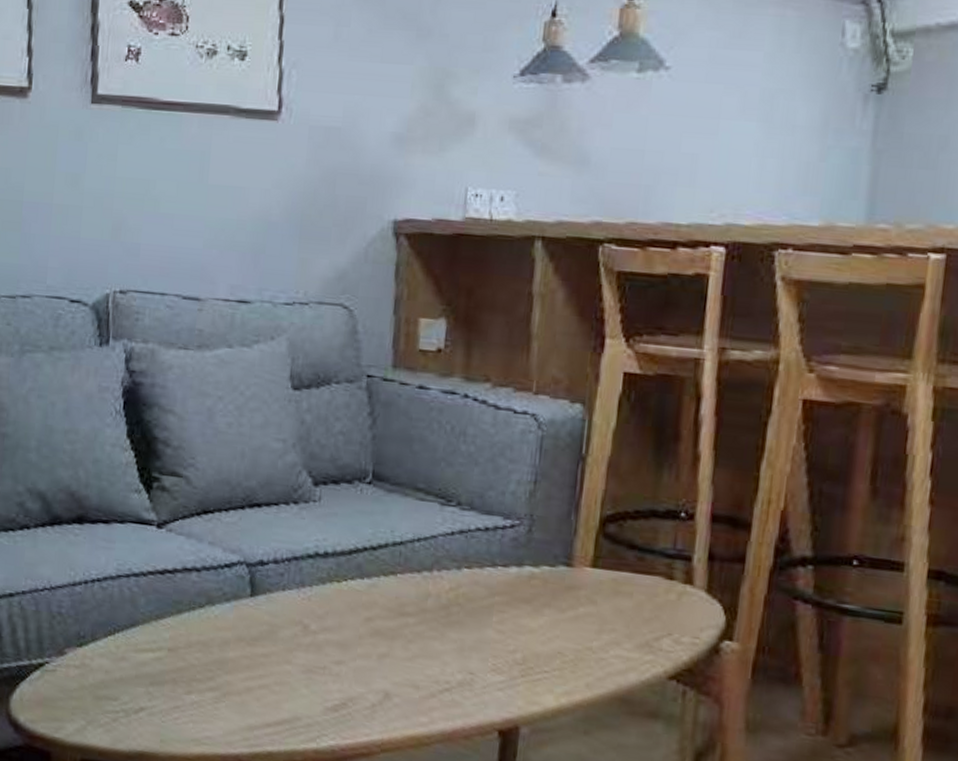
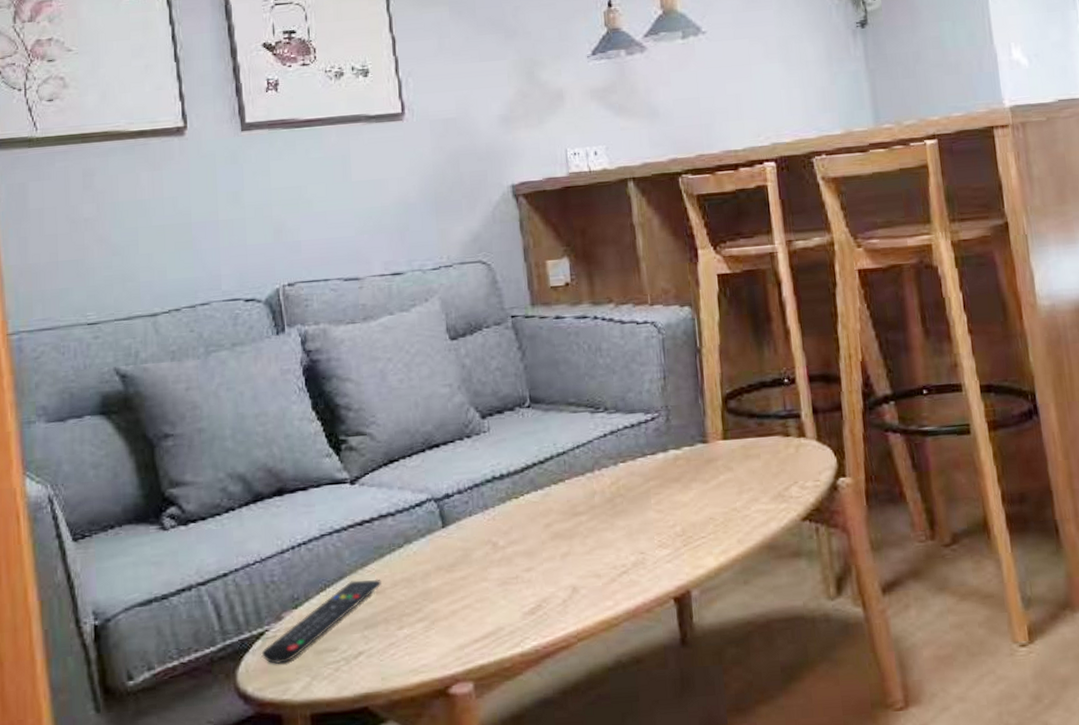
remote control: none [38,631,175,701] -> present [261,579,382,664]

